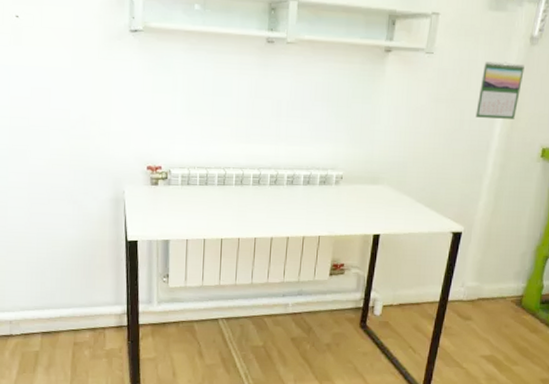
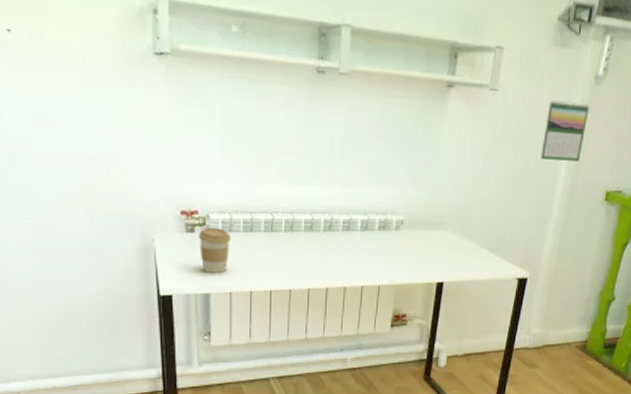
coffee cup: none [161,180,188,222] -> present [198,227,231,273]

